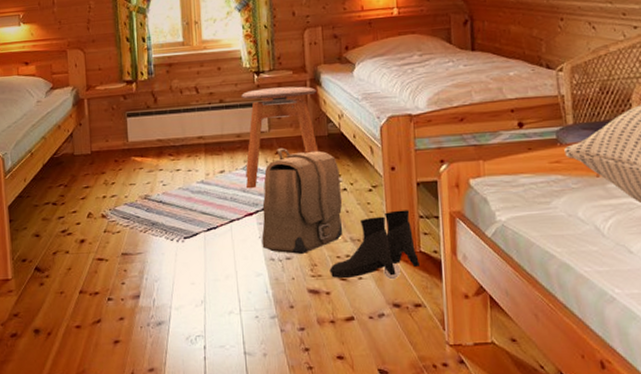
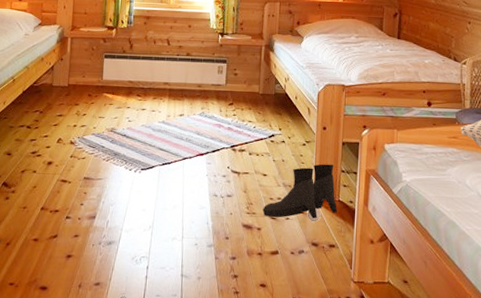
stool: present [241,86,319,189] -> none [200,48,269,133]
backpack: present [261,147,343,254] -> none [208,100,281,193]

